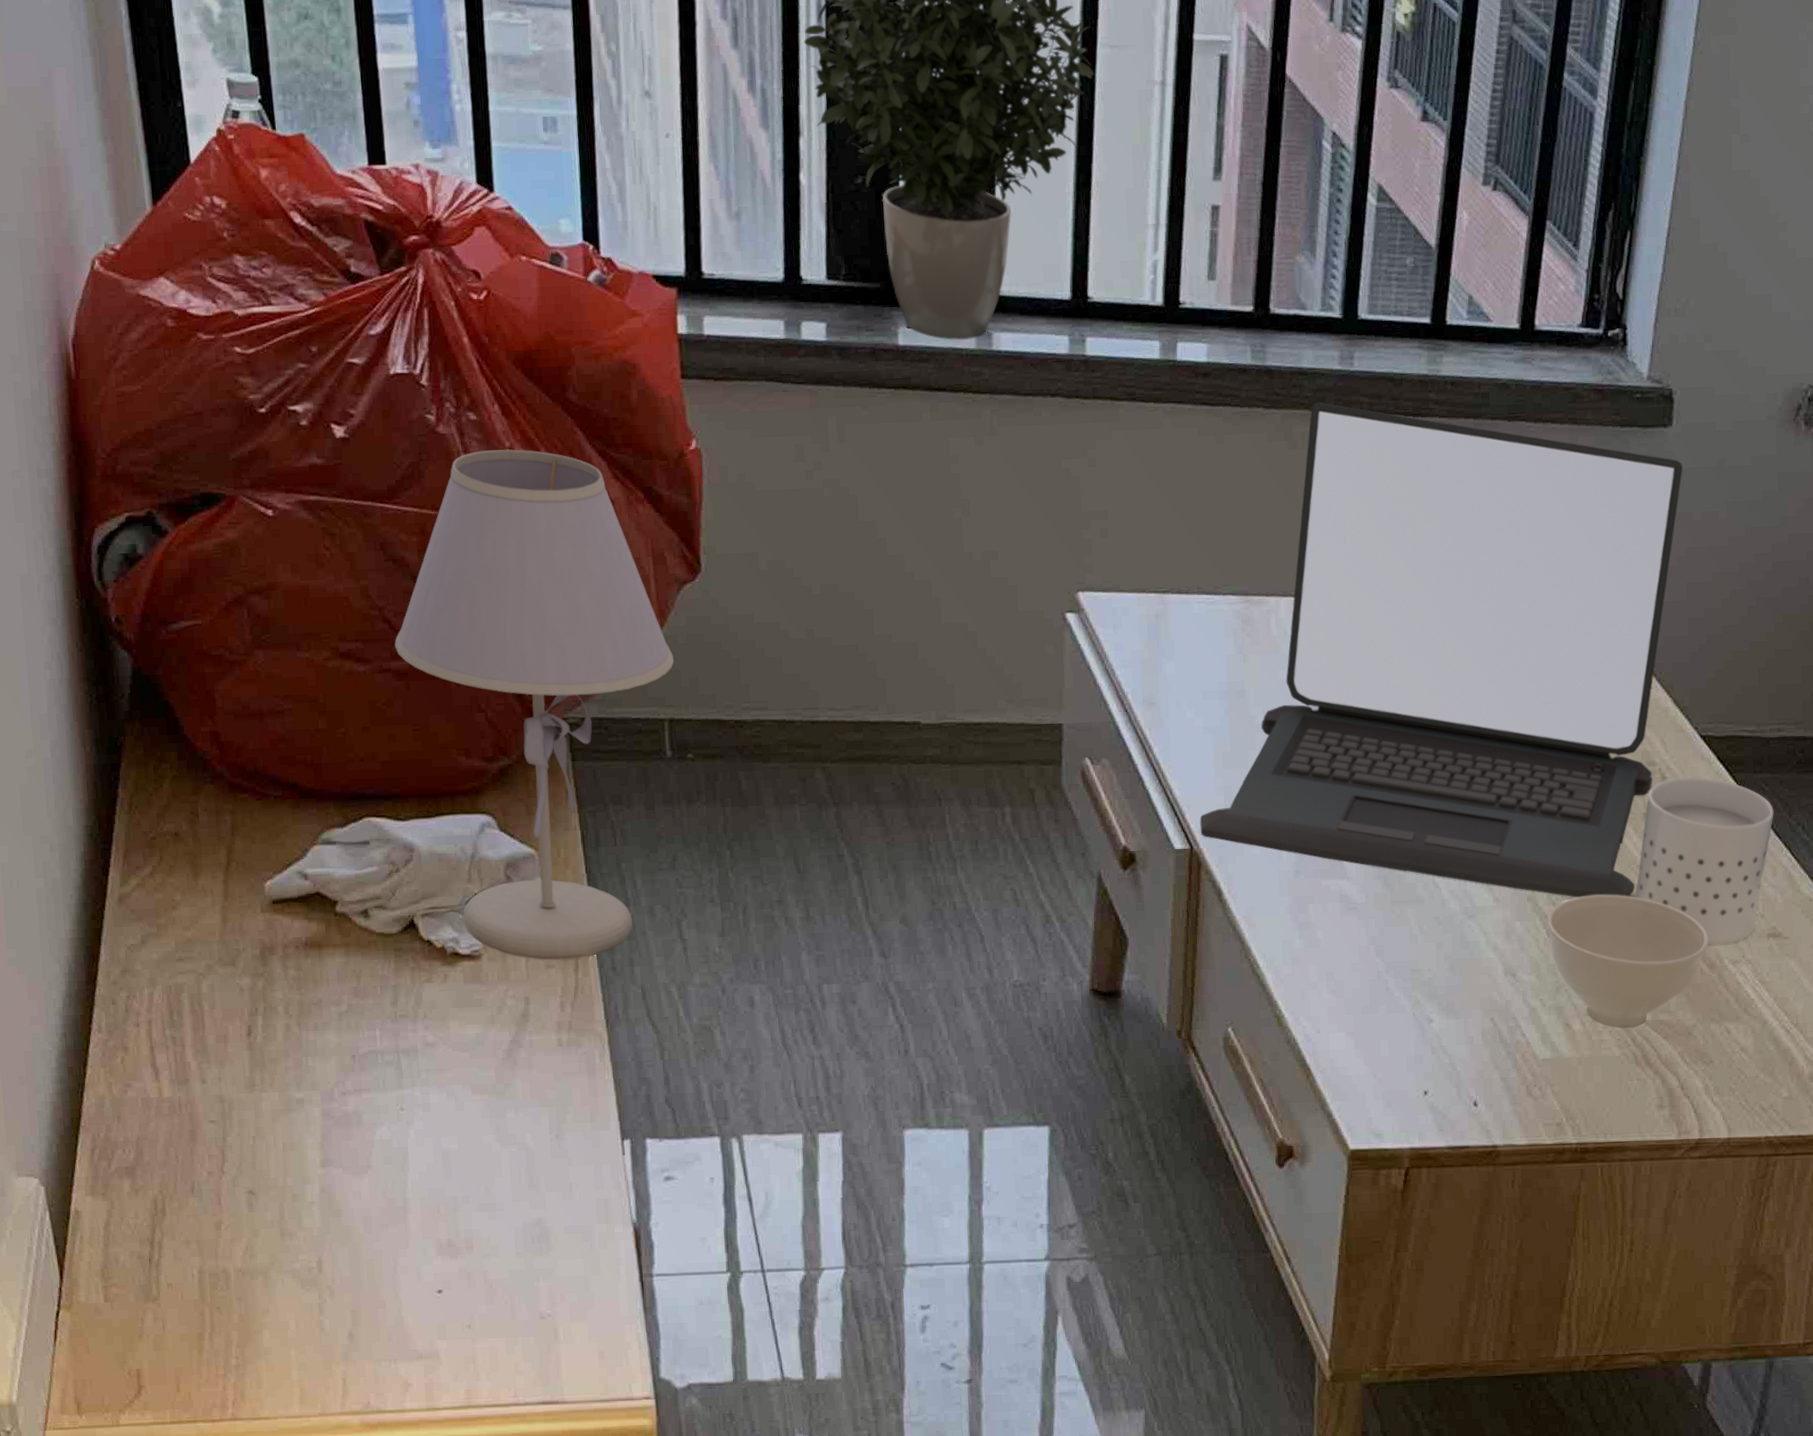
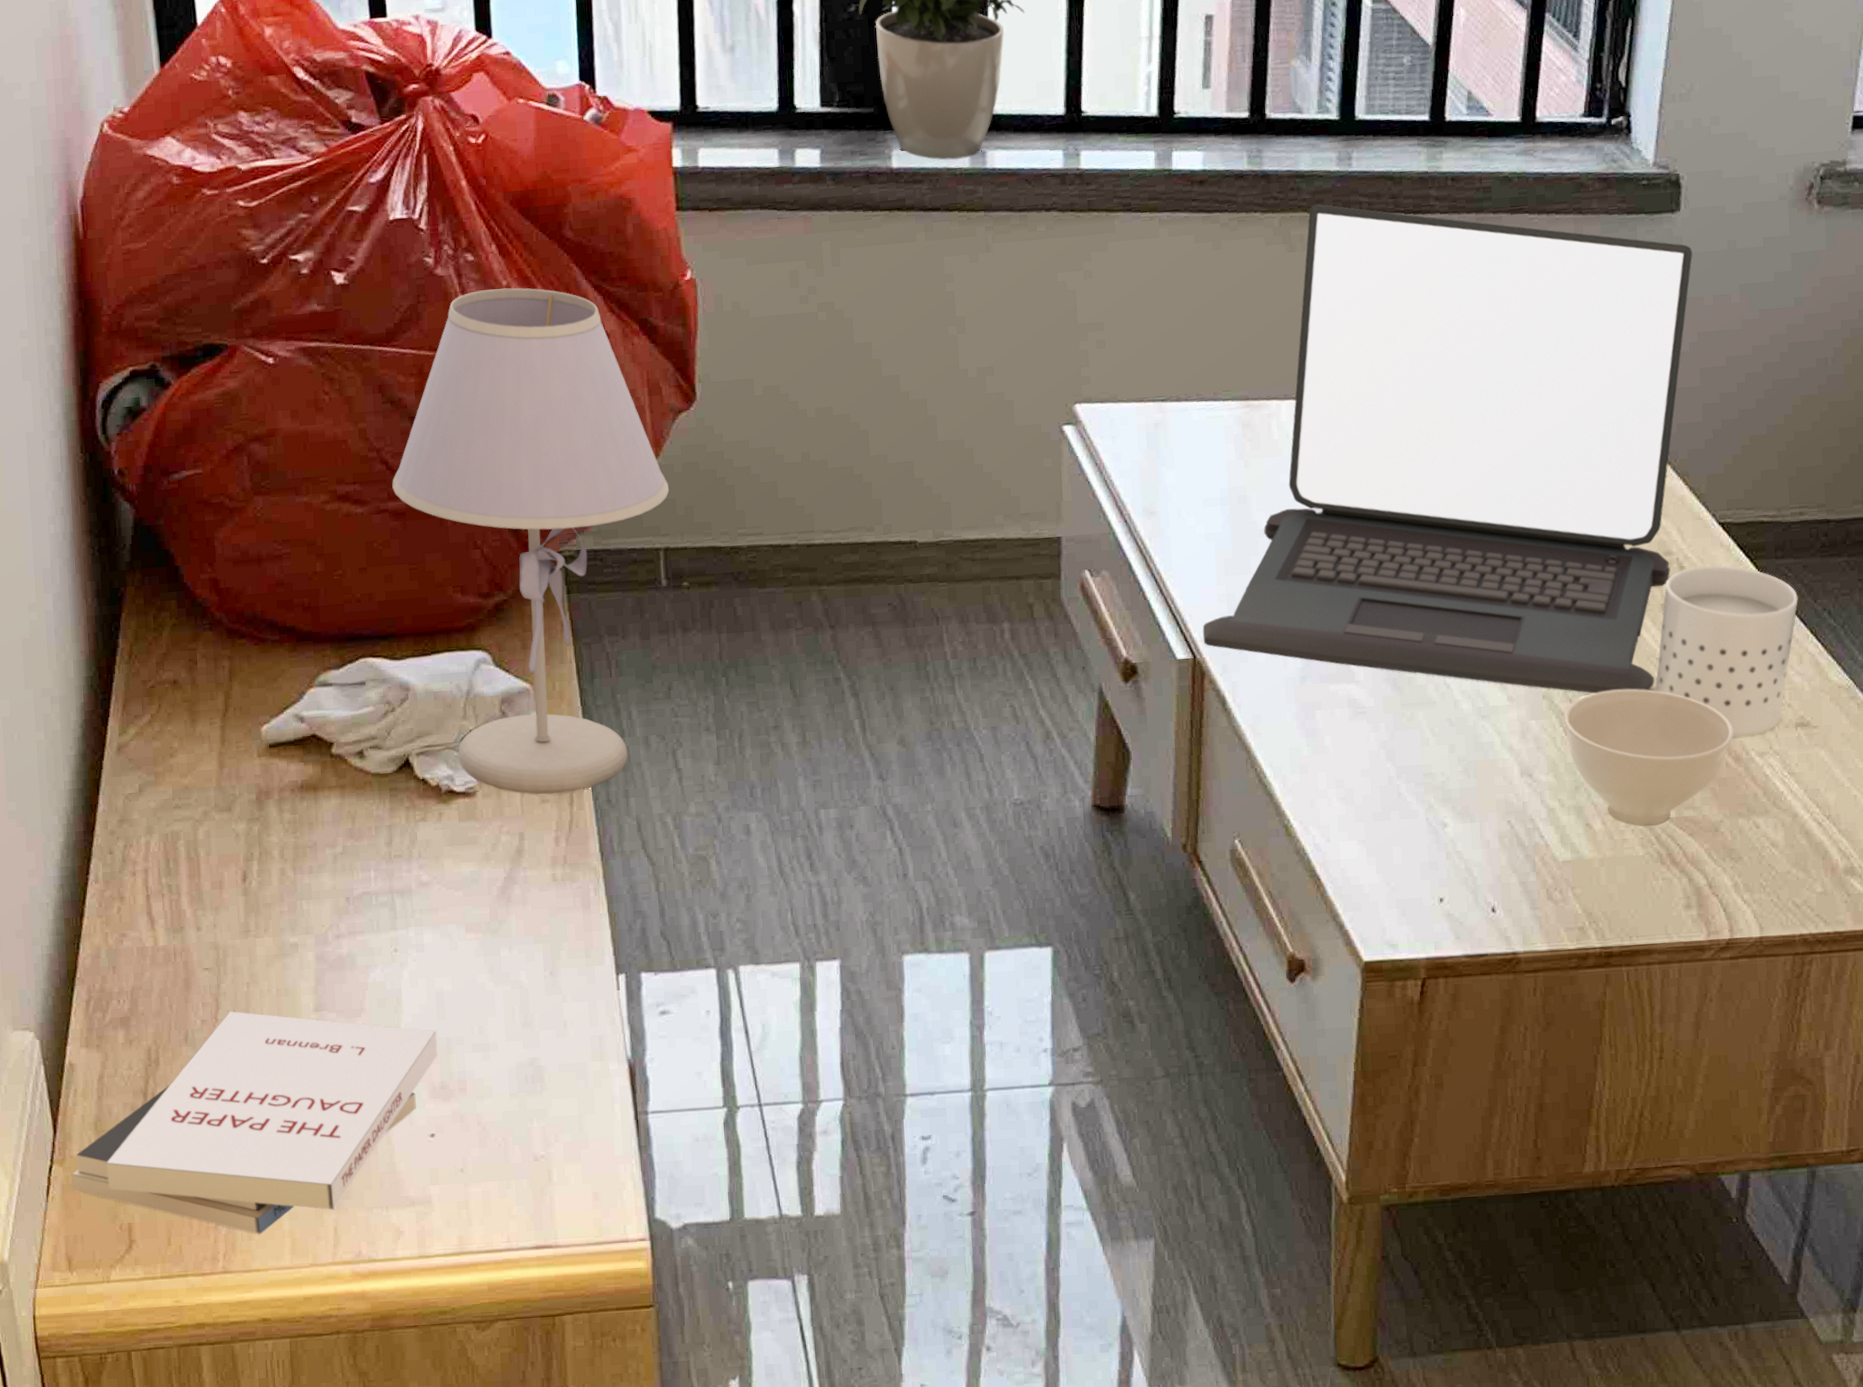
books: none [79,1164,445,1384] -> present [71,1011,438,1235]

